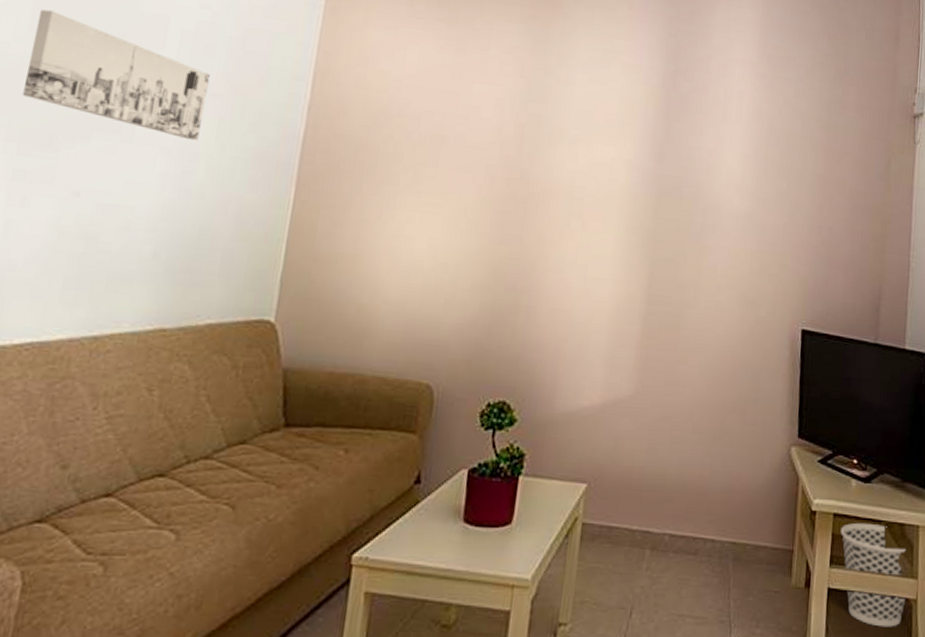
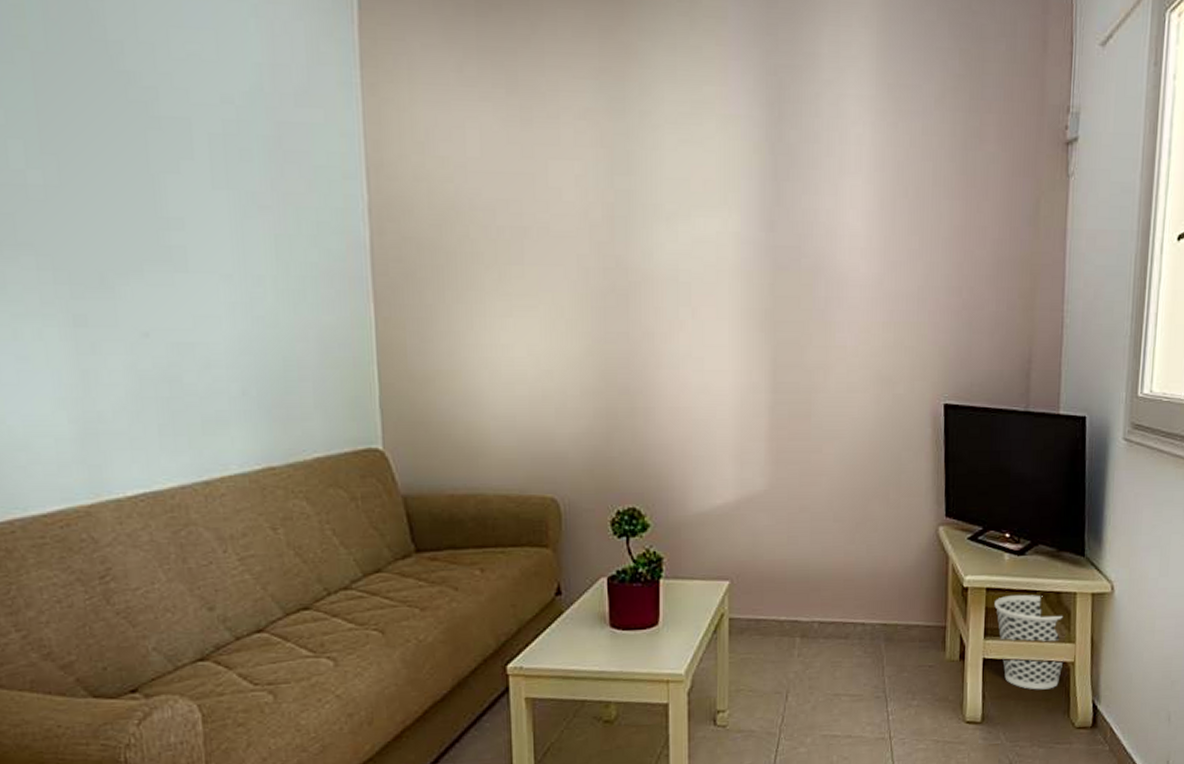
wall art: present [22,9,210,141] -> none [45,126,258,262]

